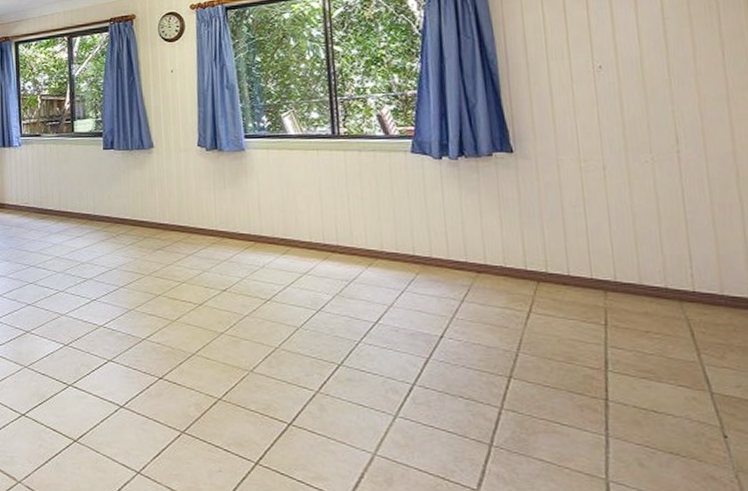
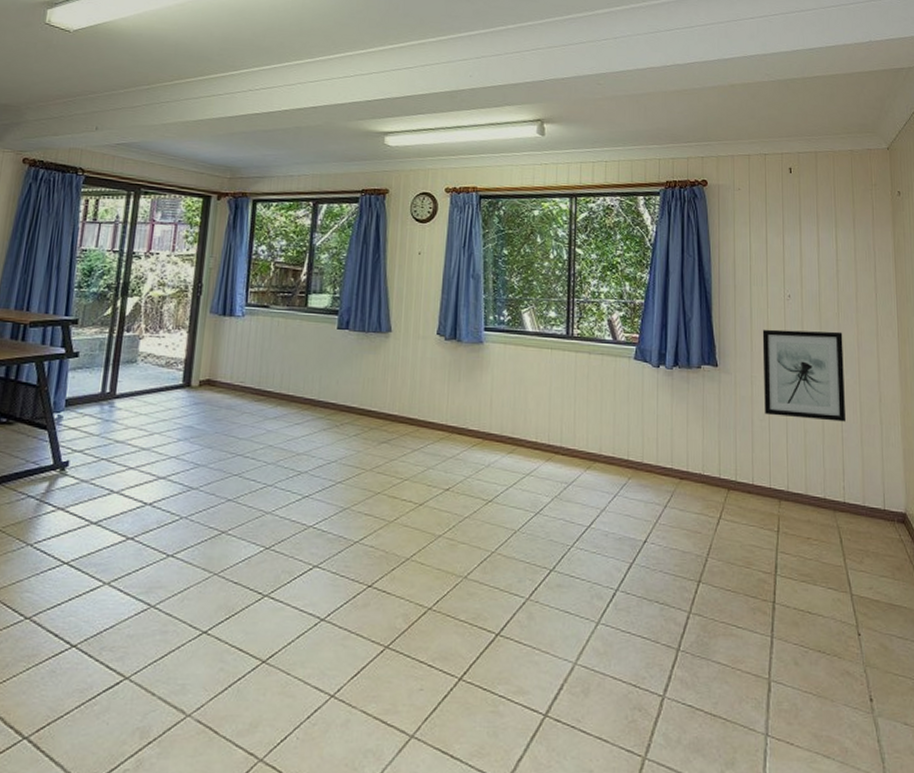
wall art: none [567,100,689,202] -> present [762,329,845,422]

